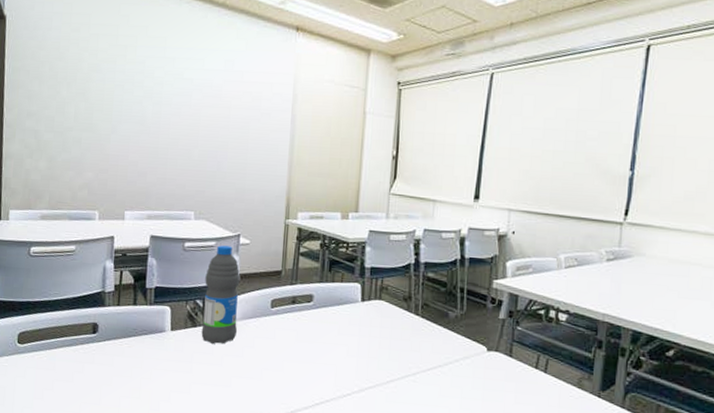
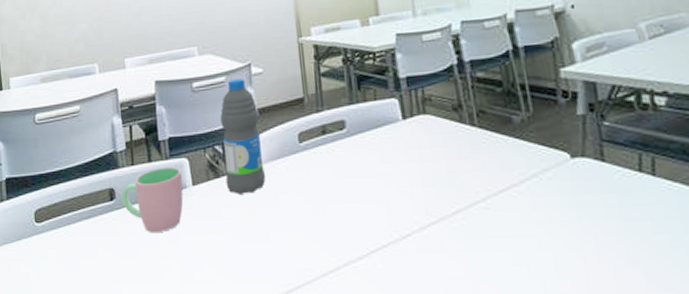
cup: none [103,311,163,366] -> present [121,166,184,232]

